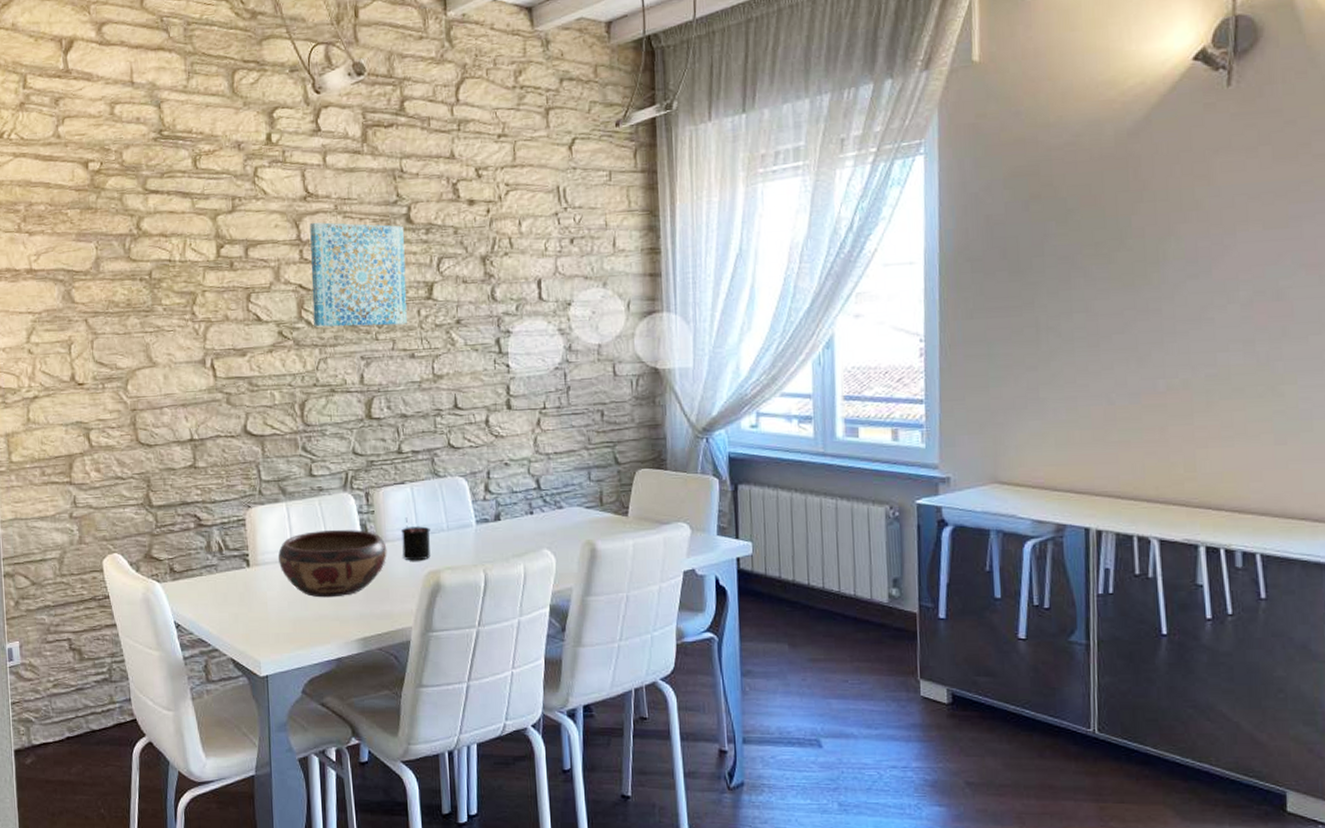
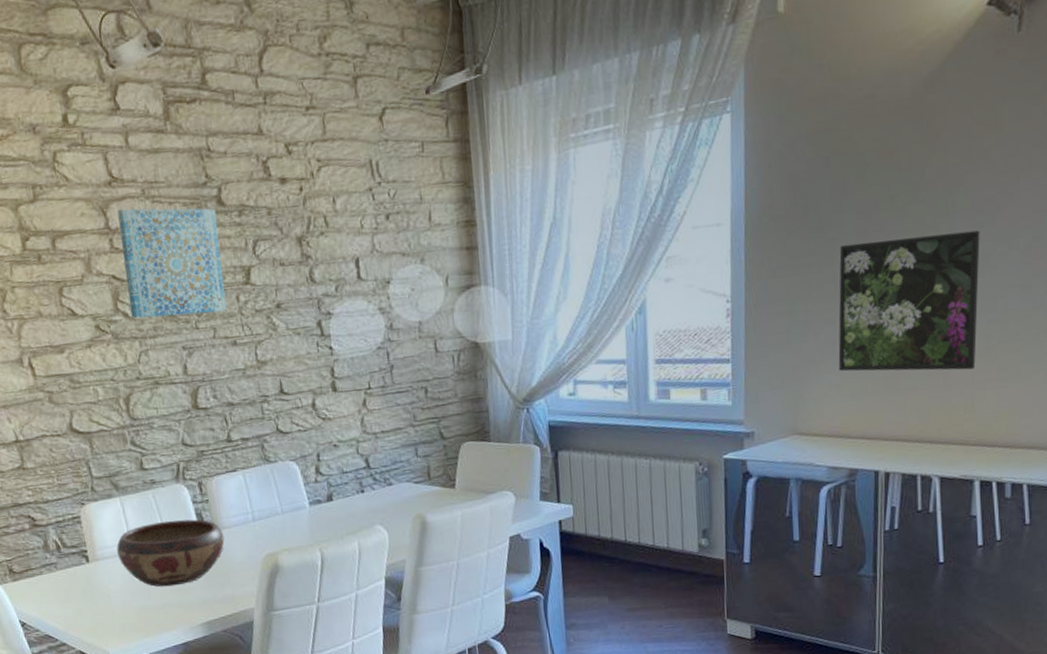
candle: present [400,517,431,561] -> none [236,504,267,546]
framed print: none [1040,281,1196,426] -> present [838,230,980,372]

